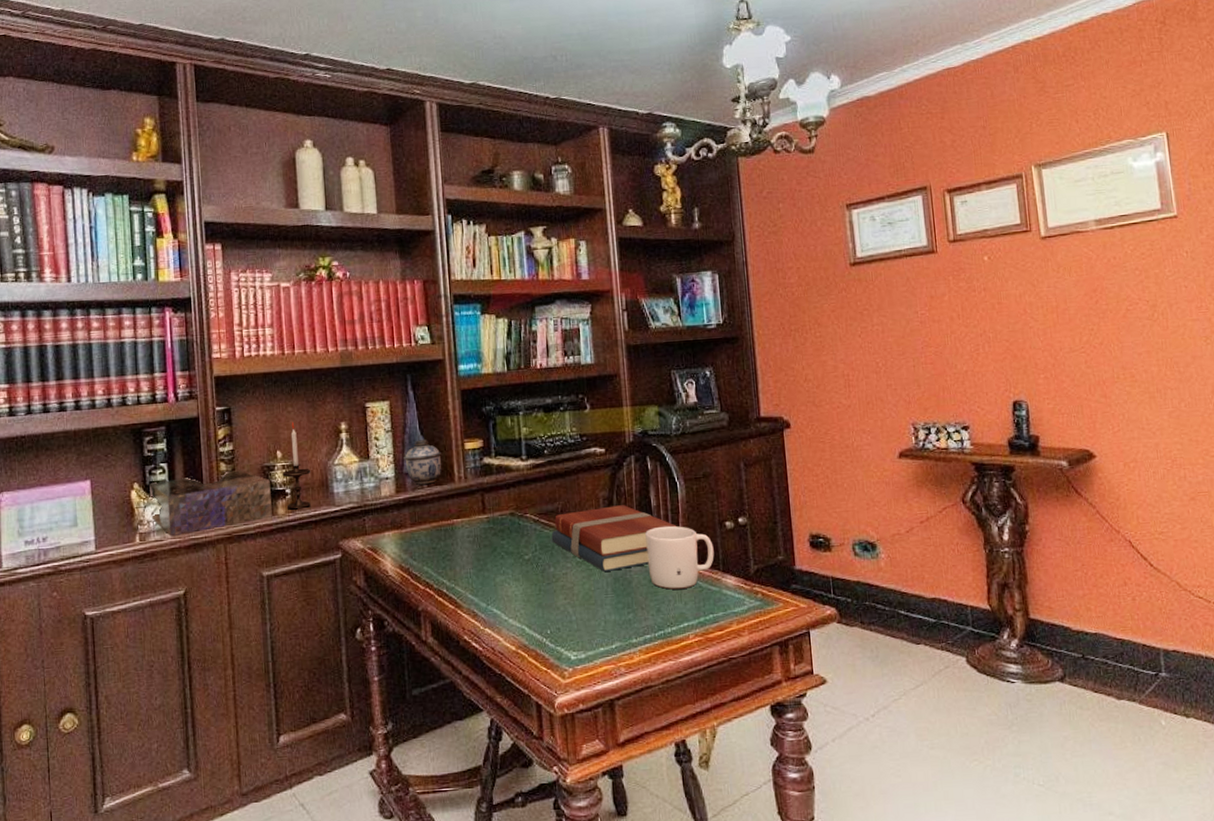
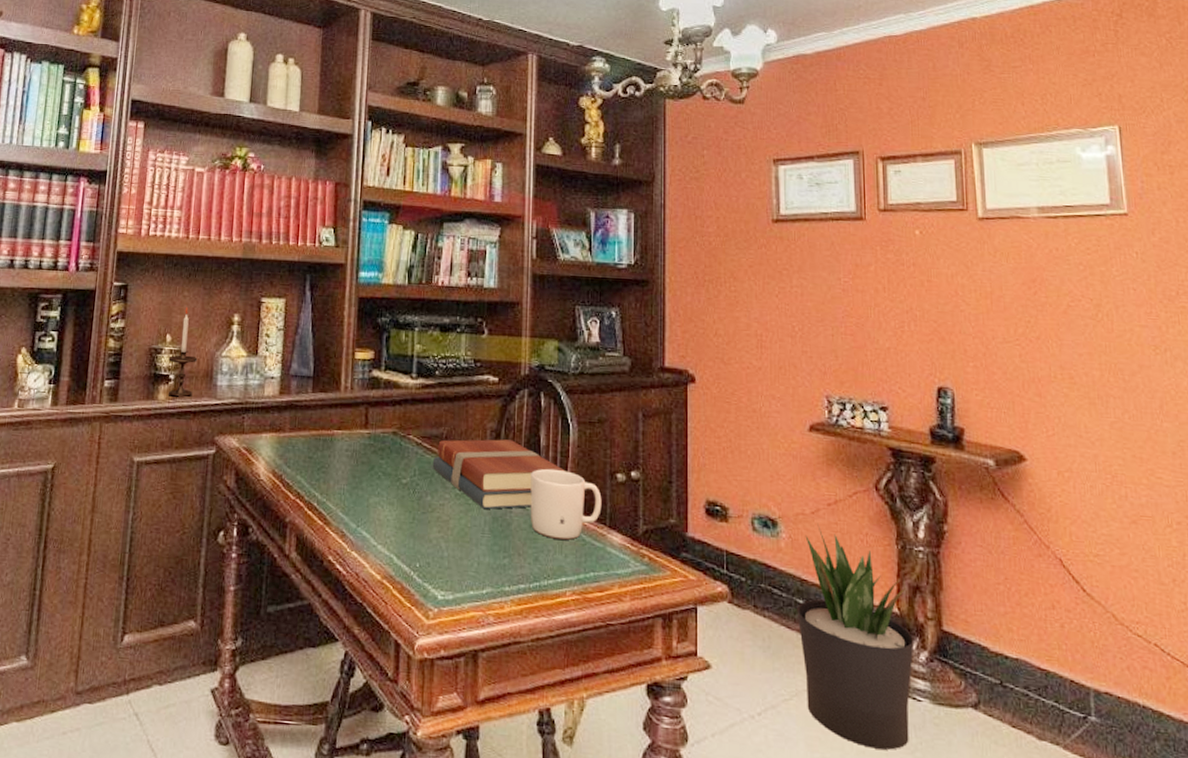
decorative box: present [149,470,272,537] -> none [33,348,156,408]
lidded jar: present [403,435,442,485] -> none [292,338,332,390]
planter: none [899,540,1006,729] -> present [797,523,914,750]

